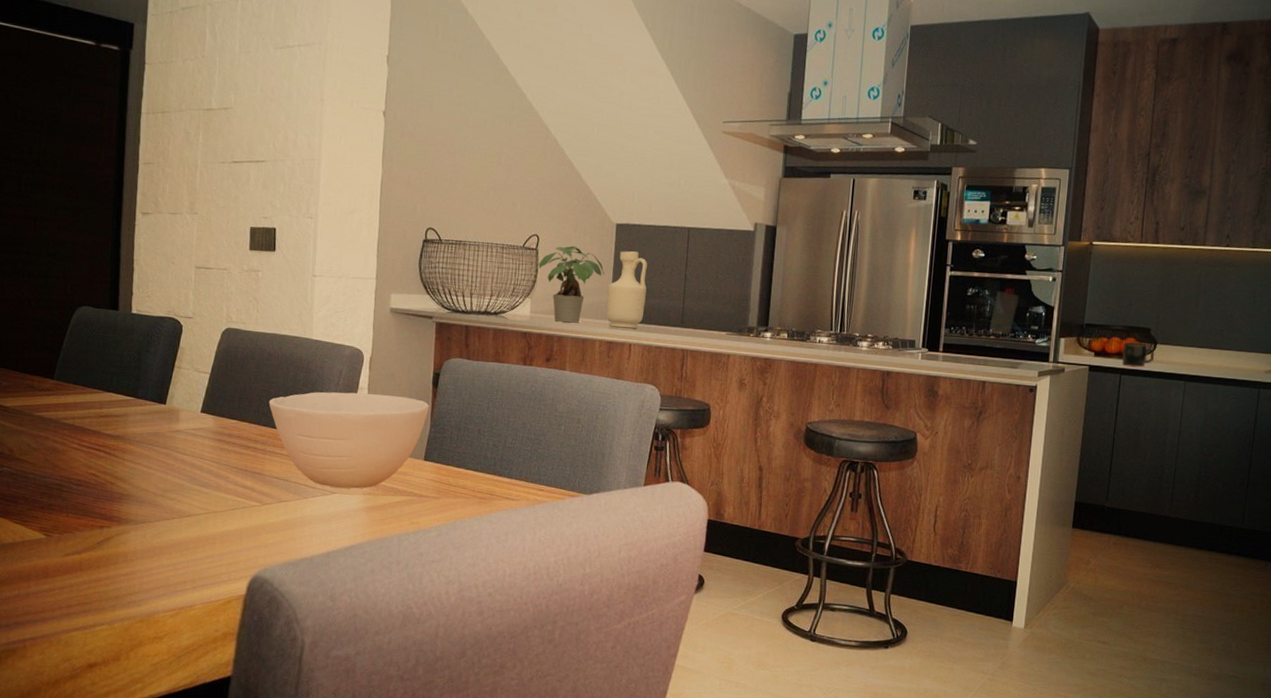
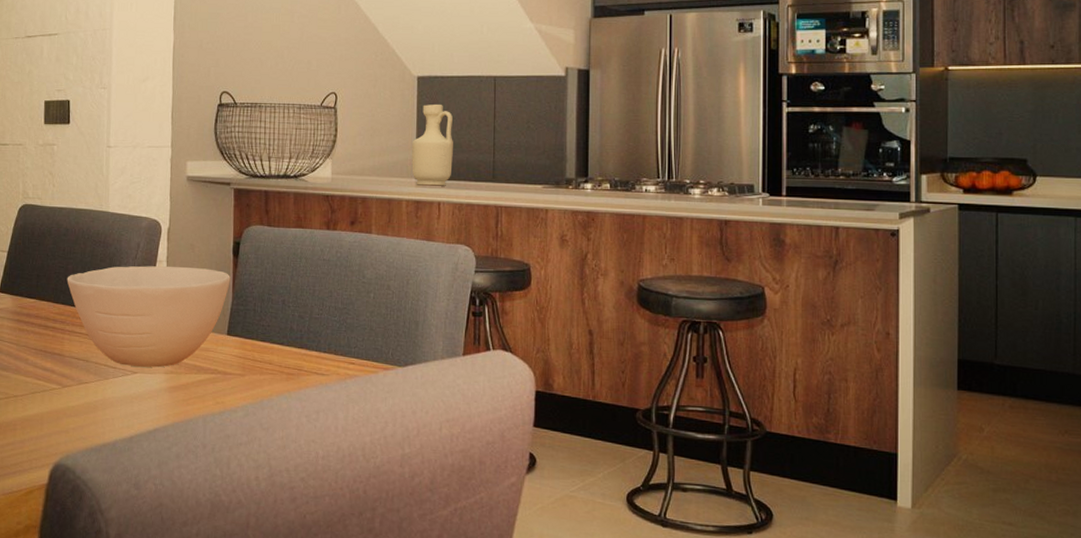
potted plant: present [538,246,605,323] -> none [338,102,408,183]
mug: present [1121,342,1154,368] -> none [996,175,1034,204]

